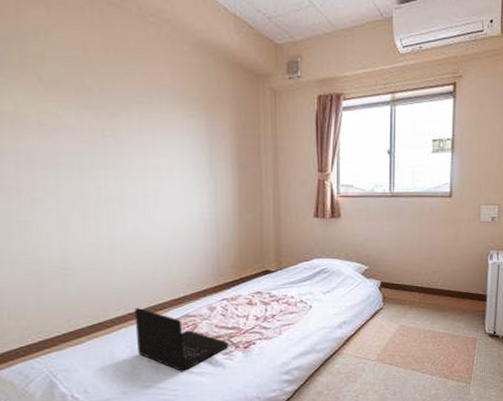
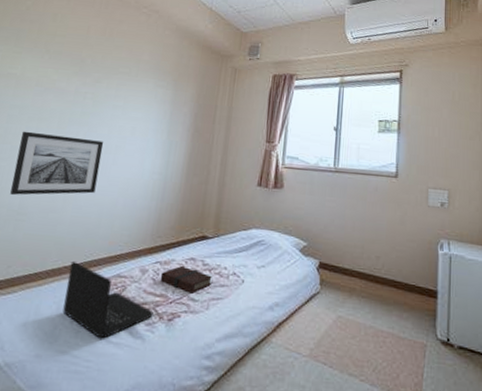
wall art: none [38,179,142,251] -> present [10,131,104,196]
book: none [229,299,280,323] -> present [160,265,212,294]

